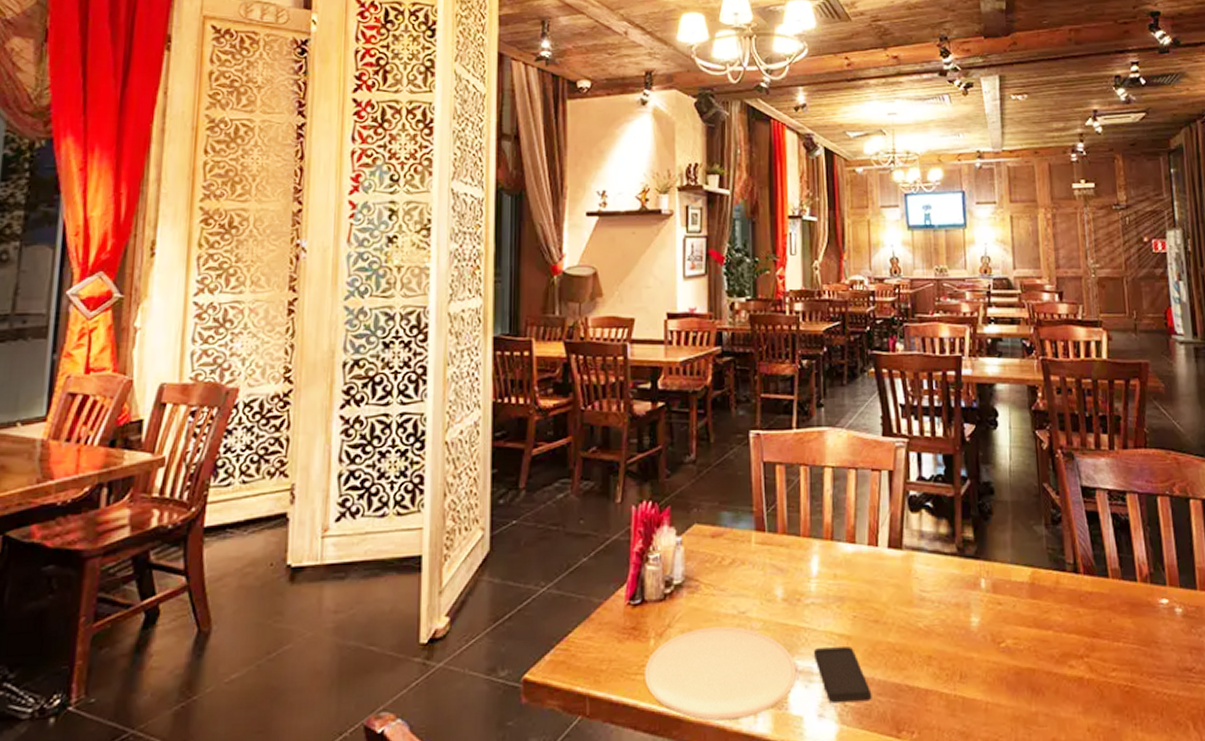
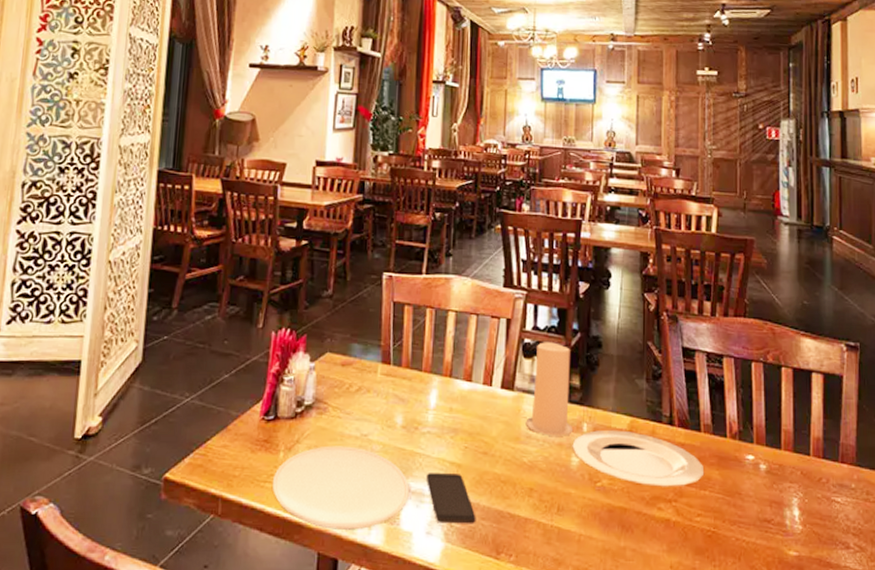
candle: none [918,492,971,596] -> present [526,342,574,436]
plate: none [970,583,1117,643] -> present [572,429,705,487]

